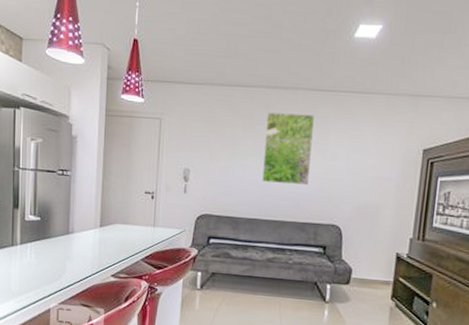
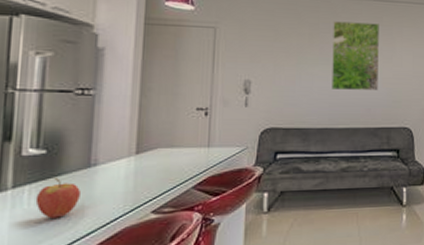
fruit: none [34,240,63,271] -> present [35,178,80,218]

